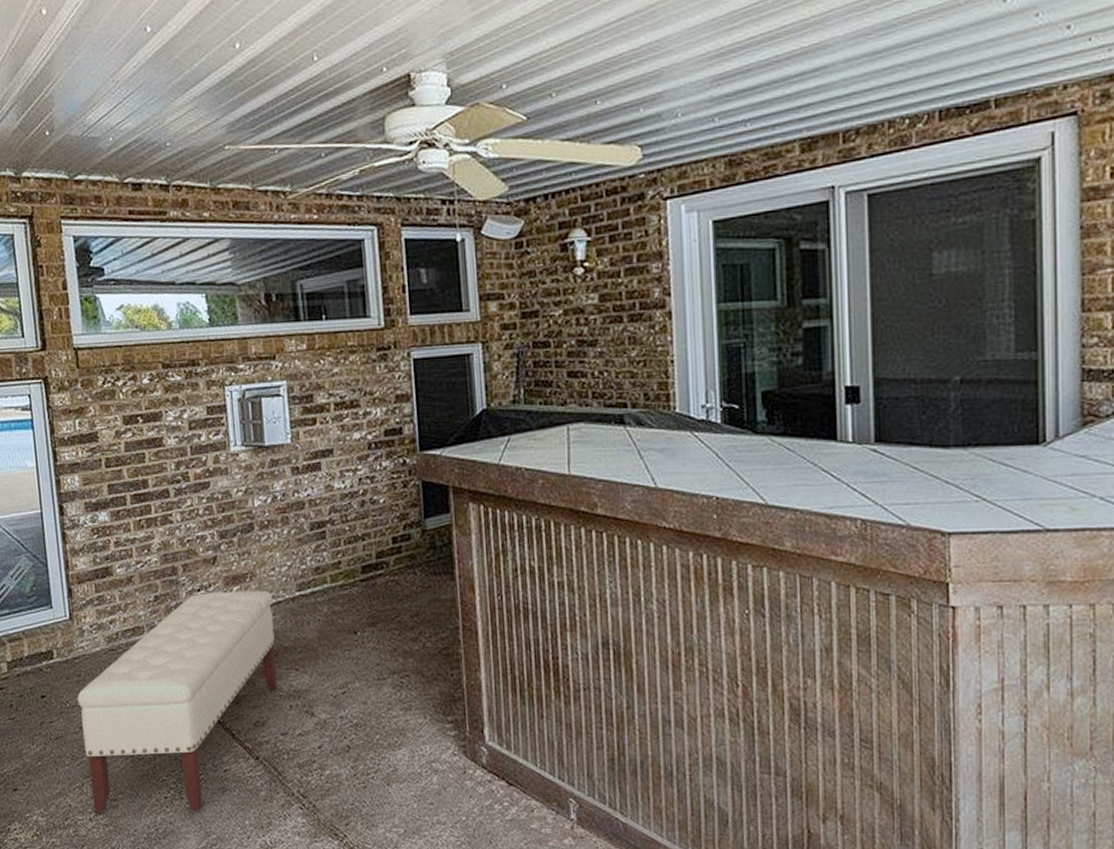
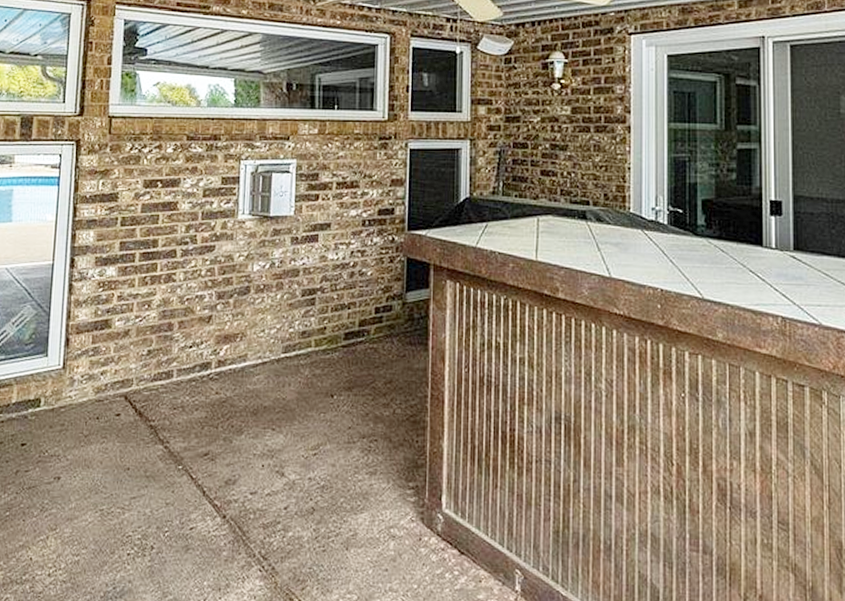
bench: present [77,590,277,814] -> none [54,349,259,570]

